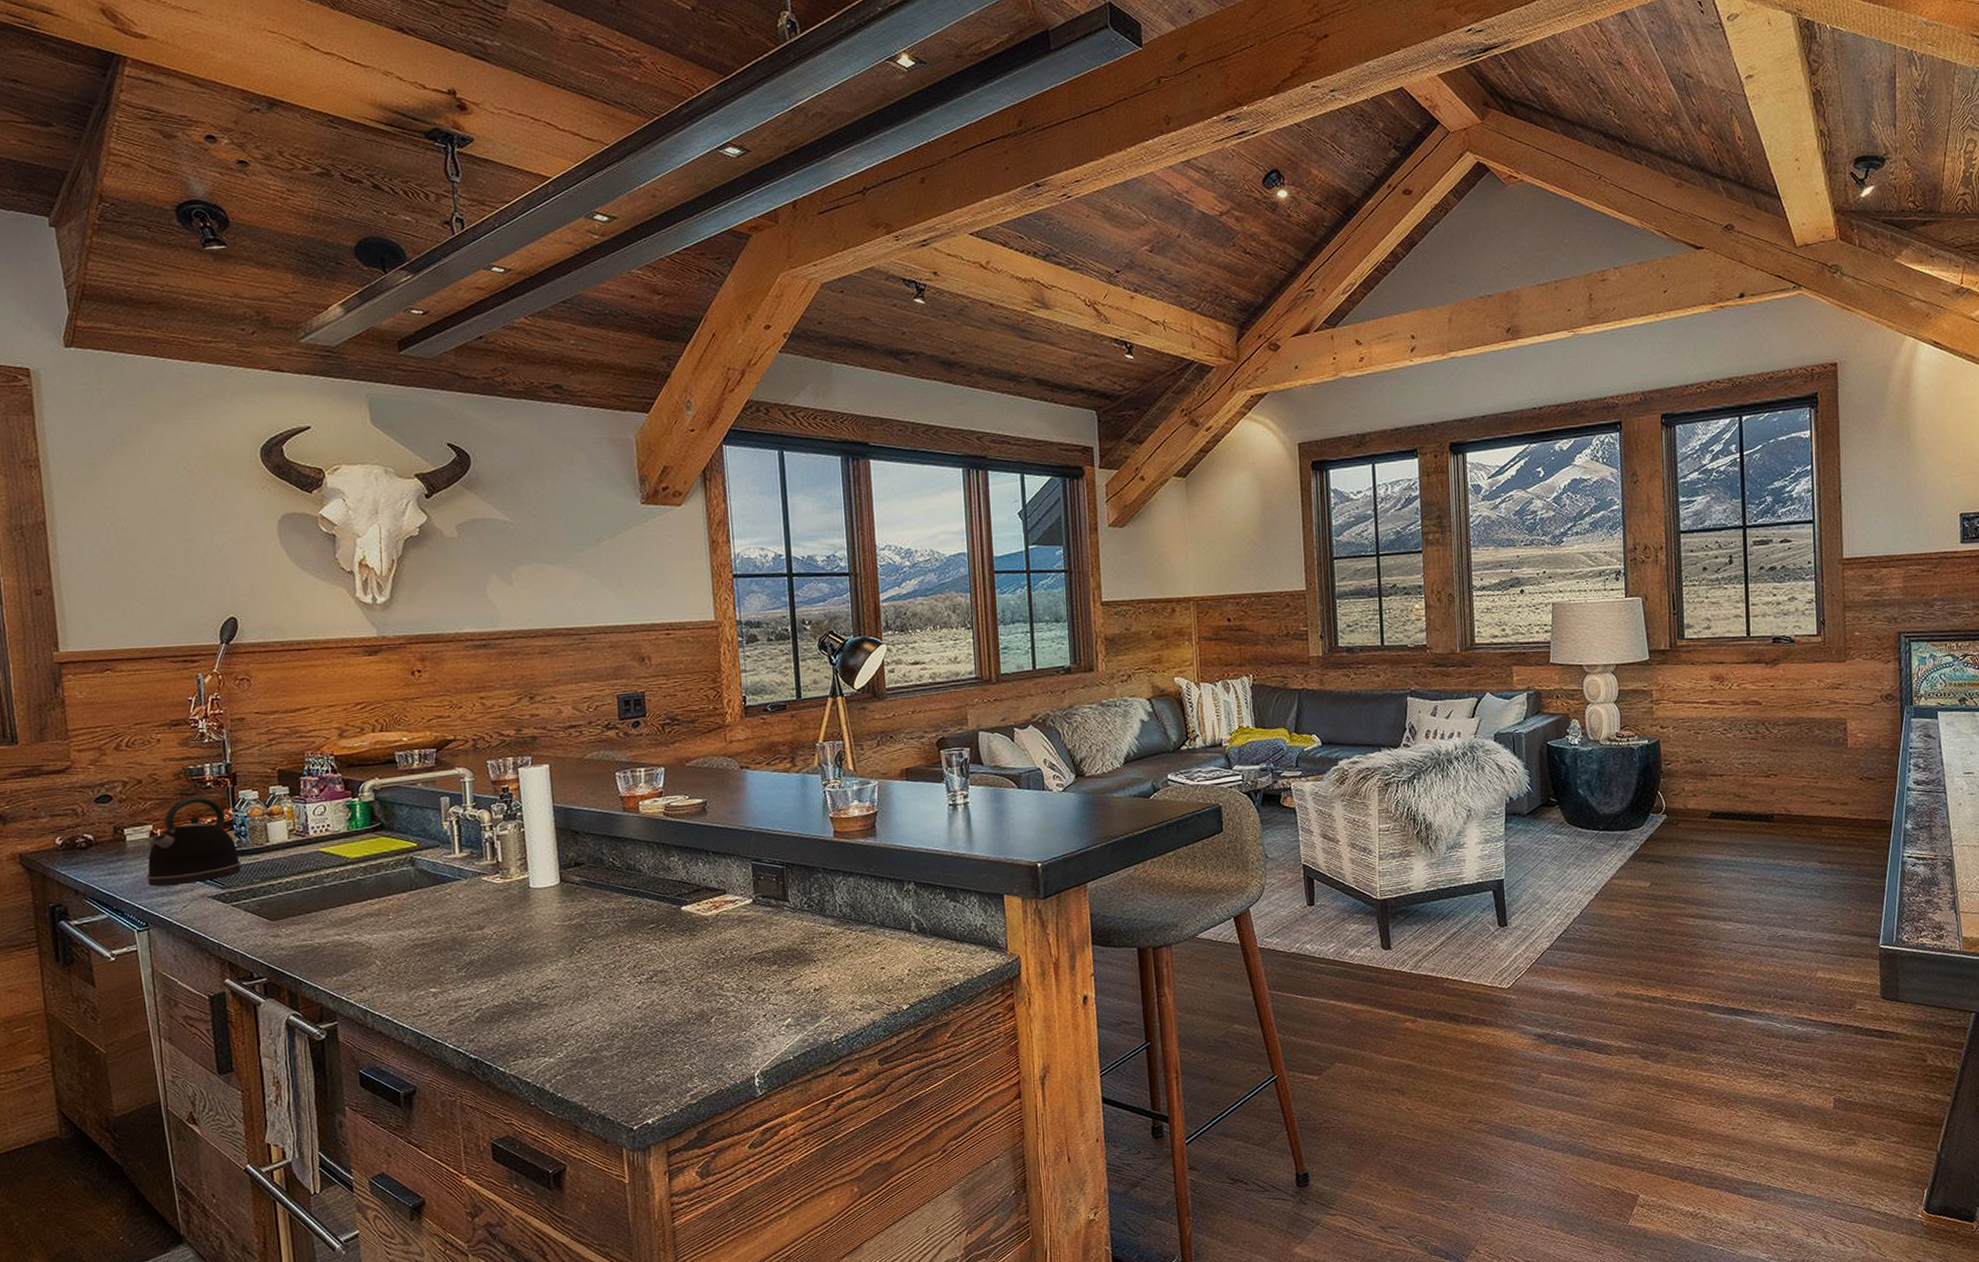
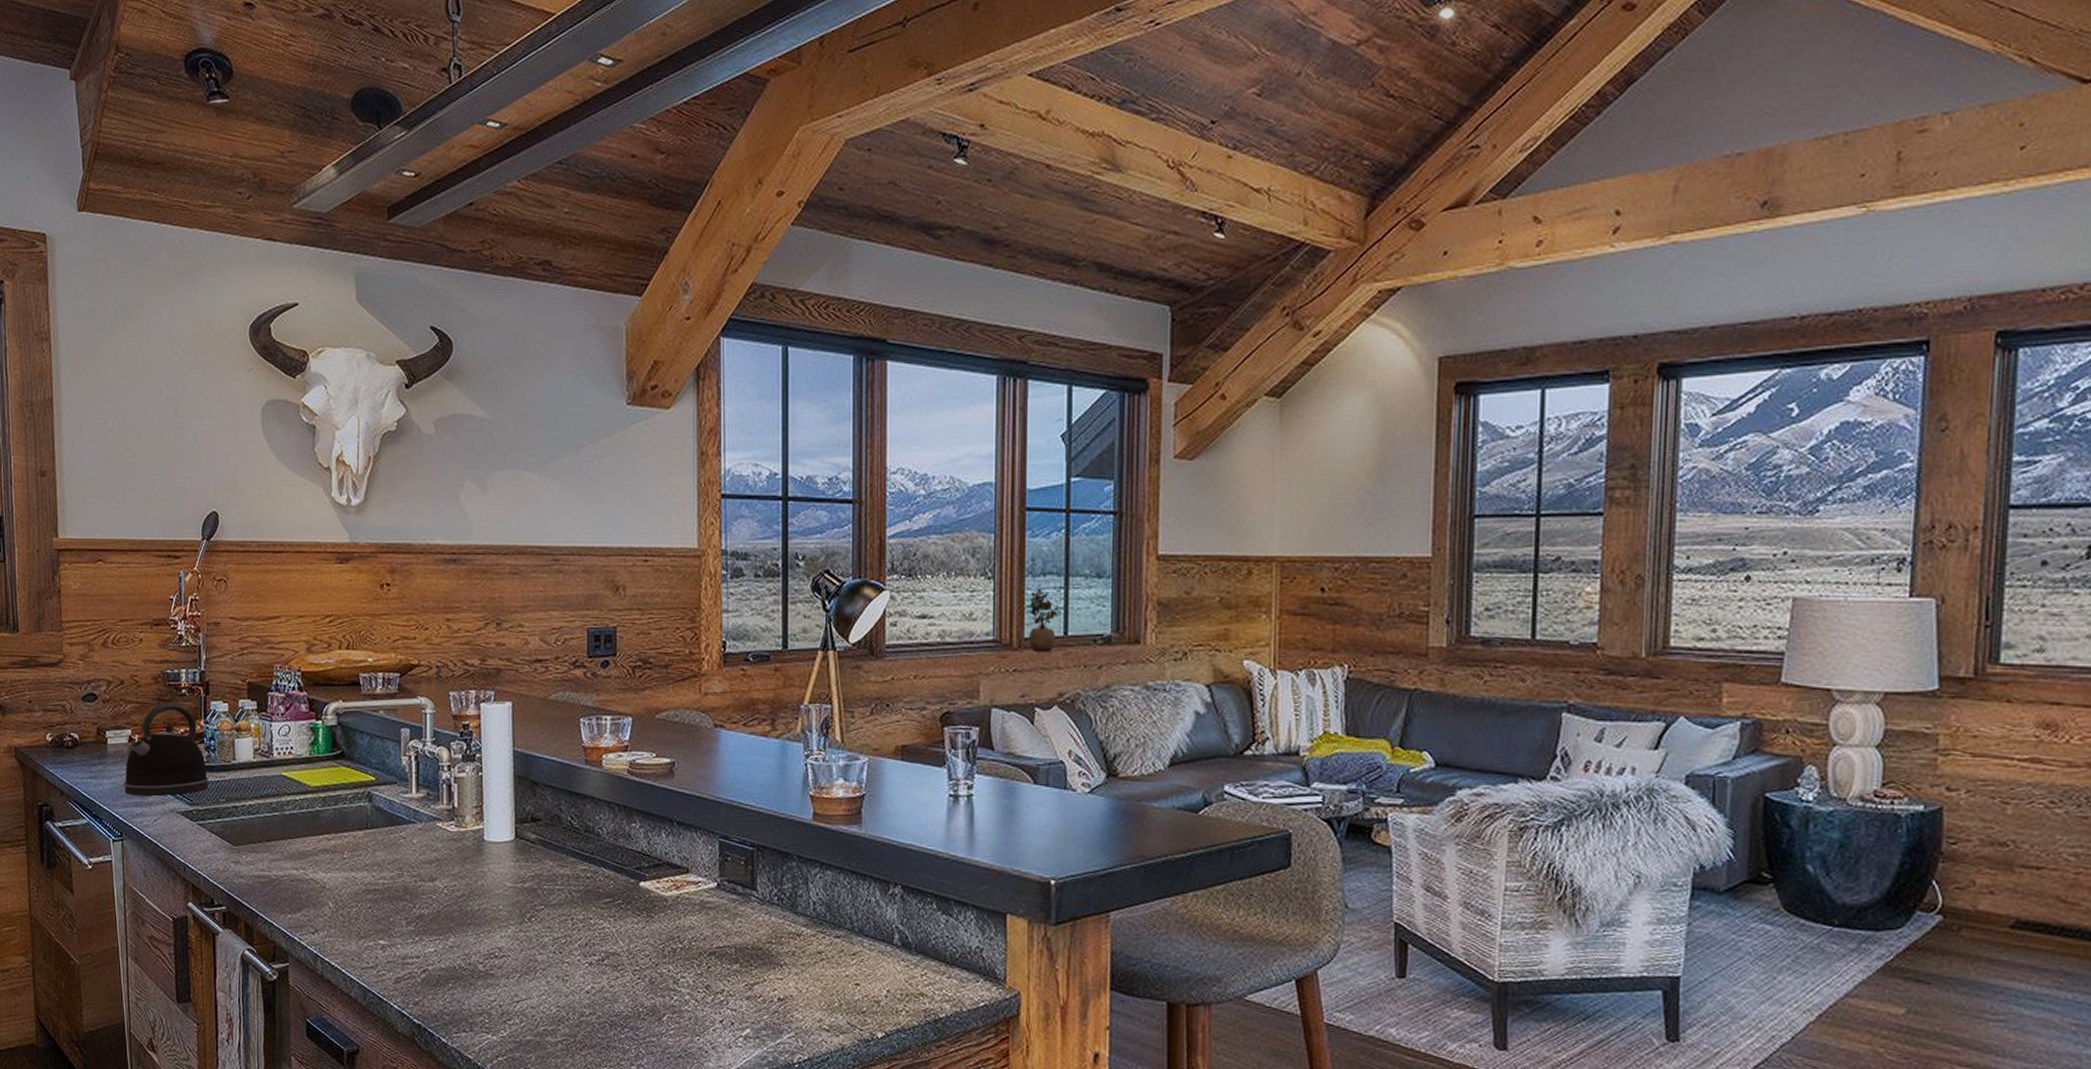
potted plant: none [1003,634,1028,684] -> present [1029,588,1060,652]

